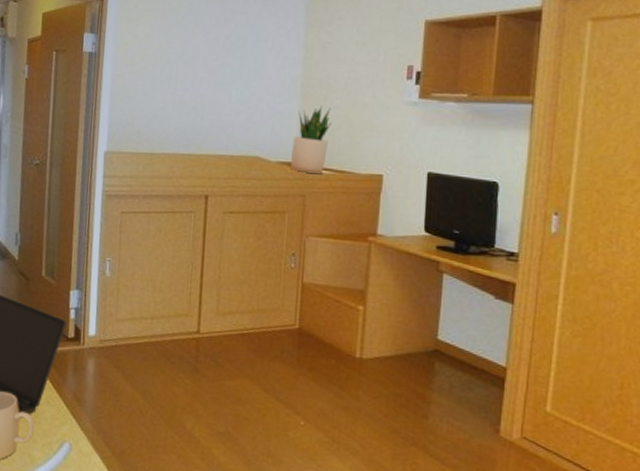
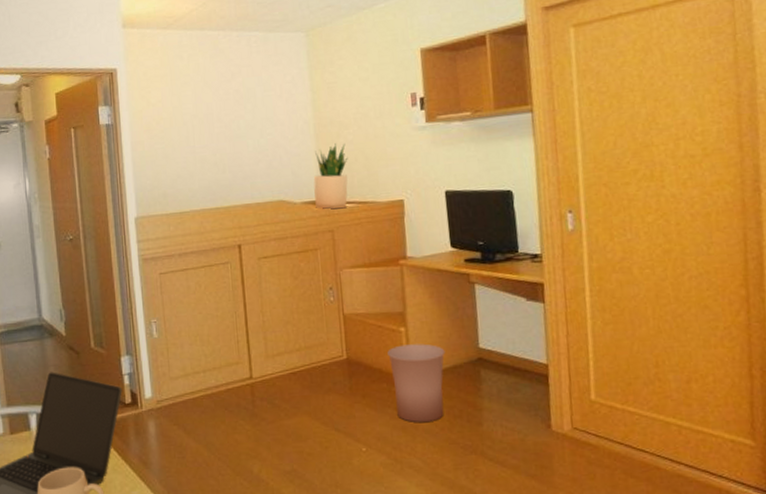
waste bin: none [341,323,402,407] -> present [387,343,446,423]

